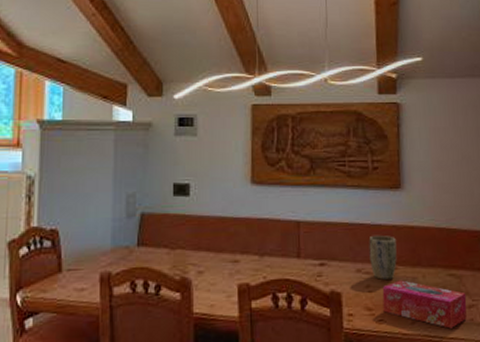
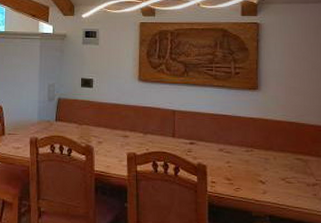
plant pot: present [369,236,397,280] -> none [230,125,253,158]
tissue box: present [382,280,467,329] -> none [240,160,311,200]

